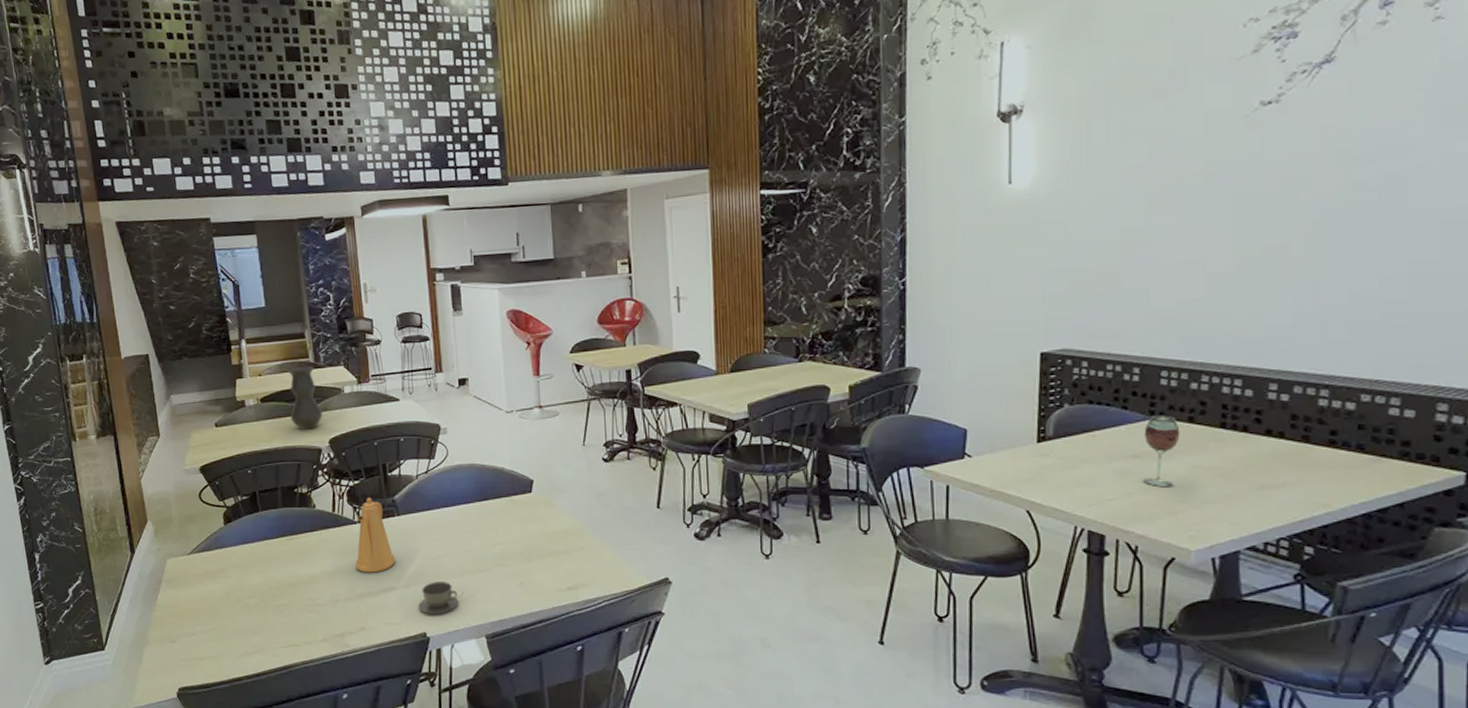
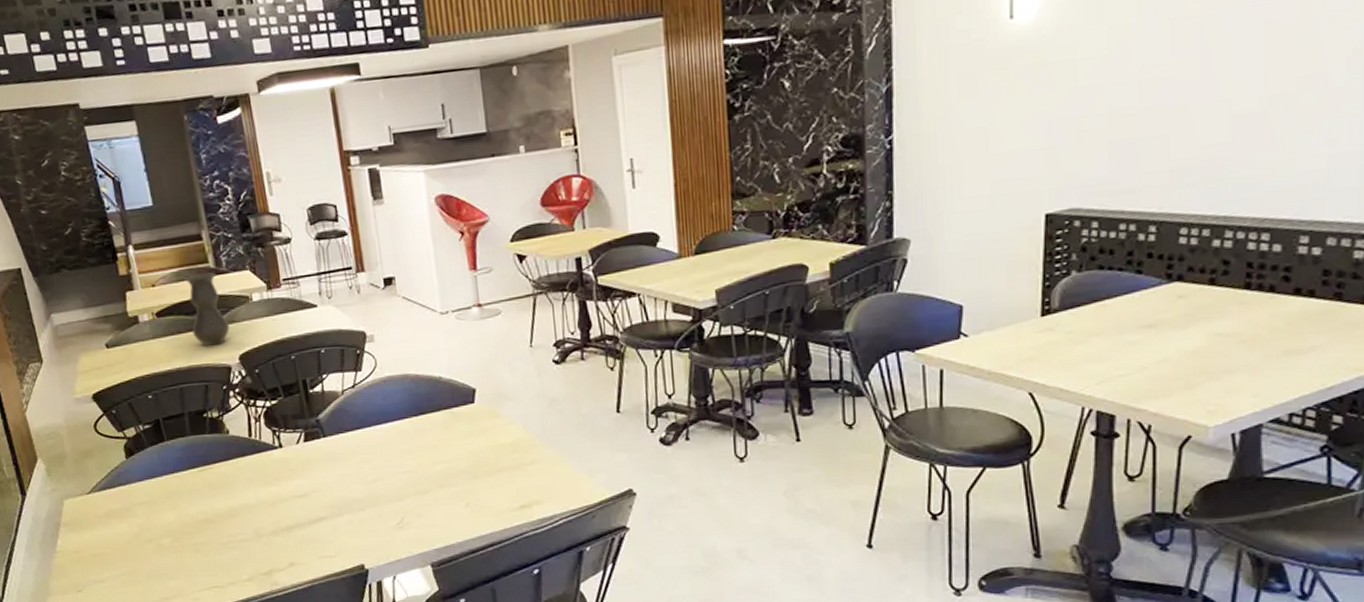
coffee pot: present [355,497,396,573] -> none [277,418,325,503]
teacup: present [418,582,458,614] -> none [353,507,398,544]
wineglass: present [1143,415,1180,488] -> none [1158,278,1200,359]

